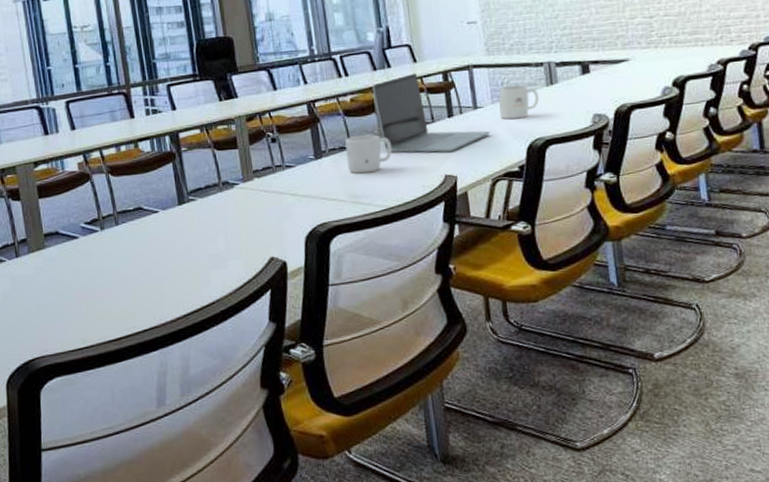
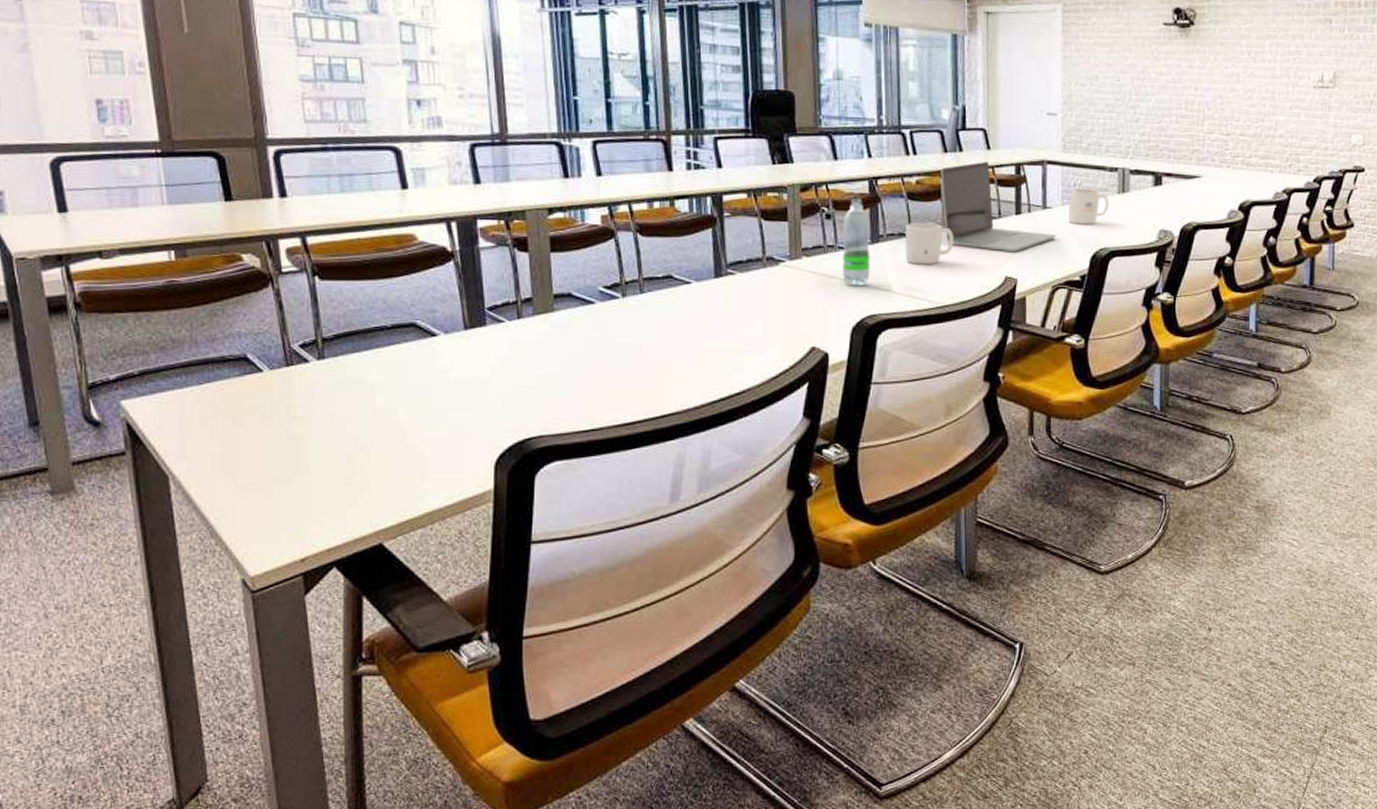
bottle: none [287,120,317,199] -> present [842,197,871,285]

